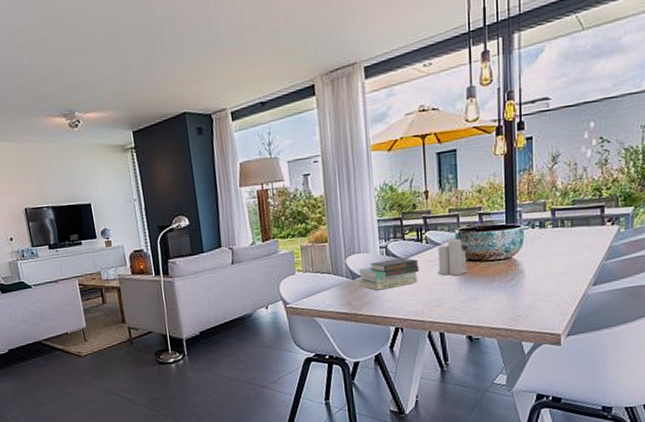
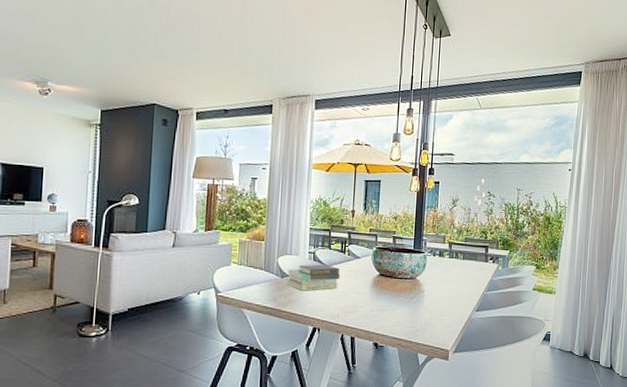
candle: present [437,237,469,276] -> none [354,253,381,288]

